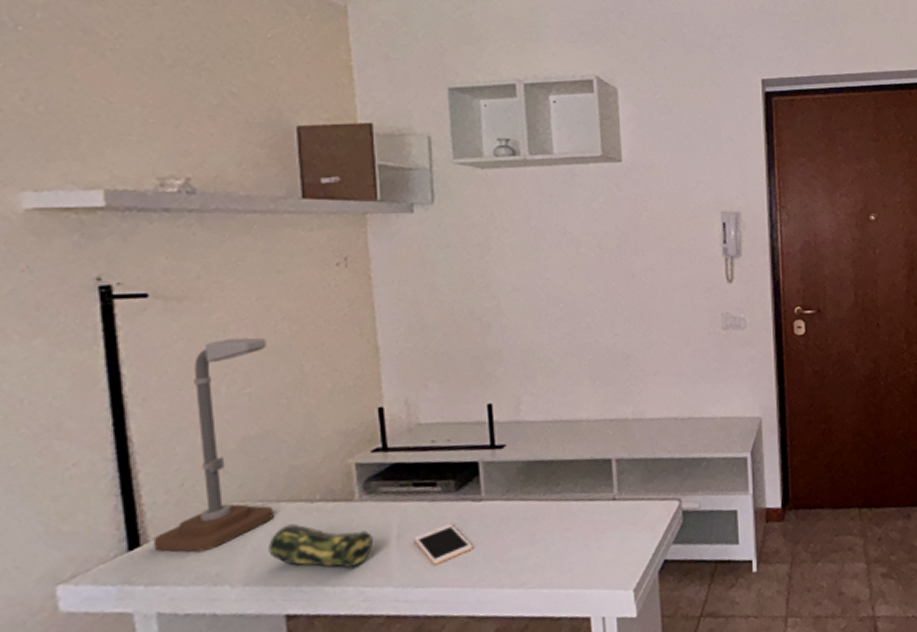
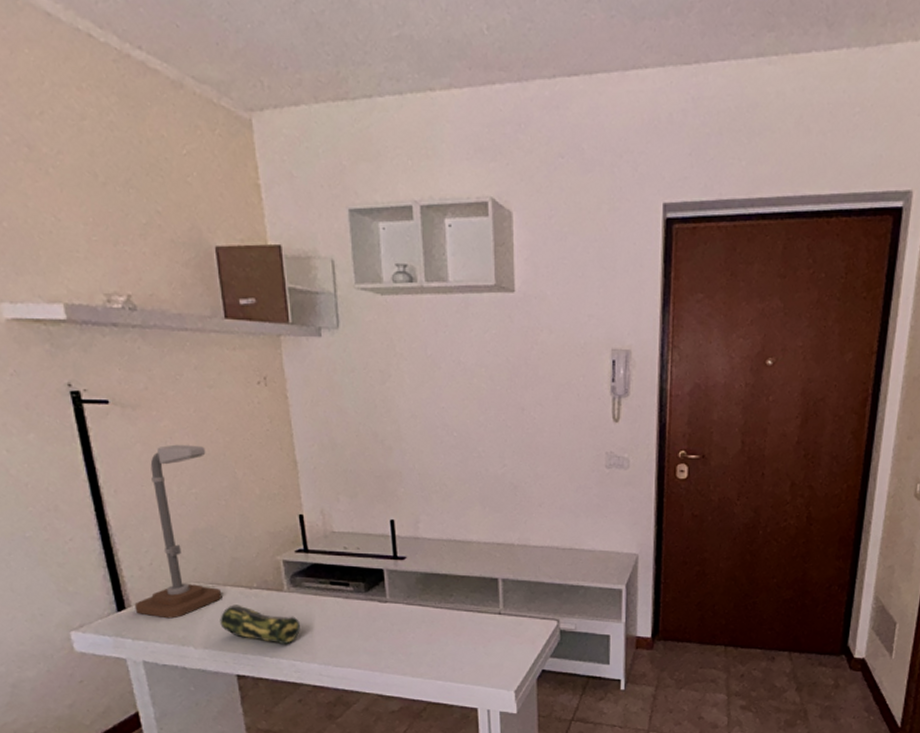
cell phone: present [414,523,474,565] -> none [332,618,381,650]

